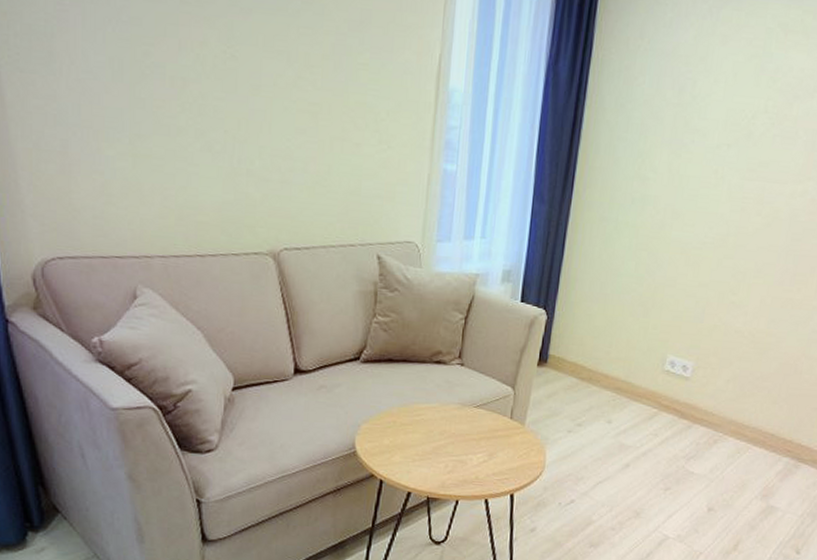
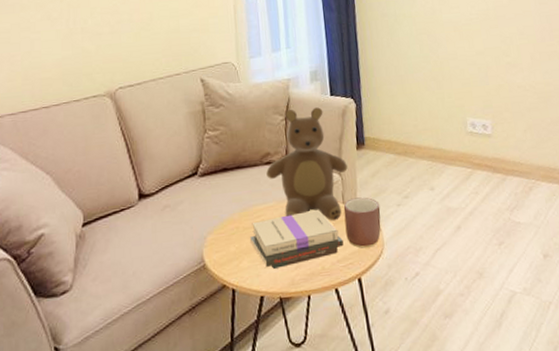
books: none [405,419,503,469] -> present [249,209,344,269]
teddy bear: none [434,308,524,435] -> present [266,107,348,221]
mug: none [507,415,550,467] -> present [343,197,381,249]

